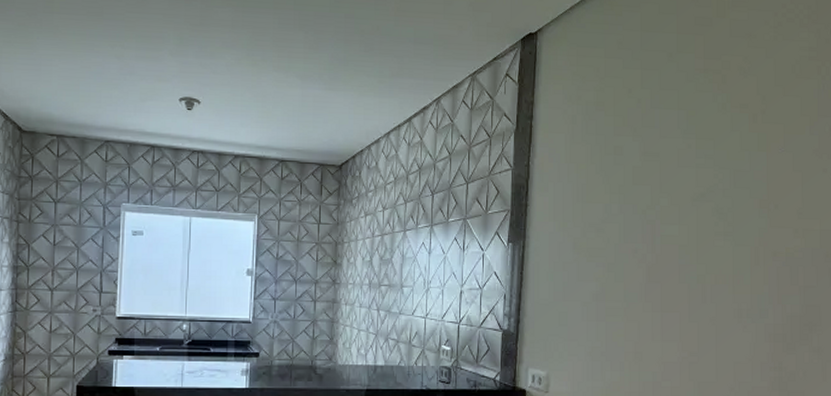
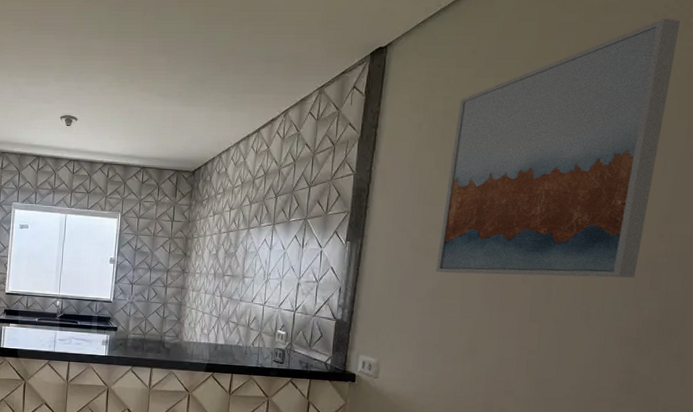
wall art: none [598,17,796,275] -> present [436,18,680,278]

